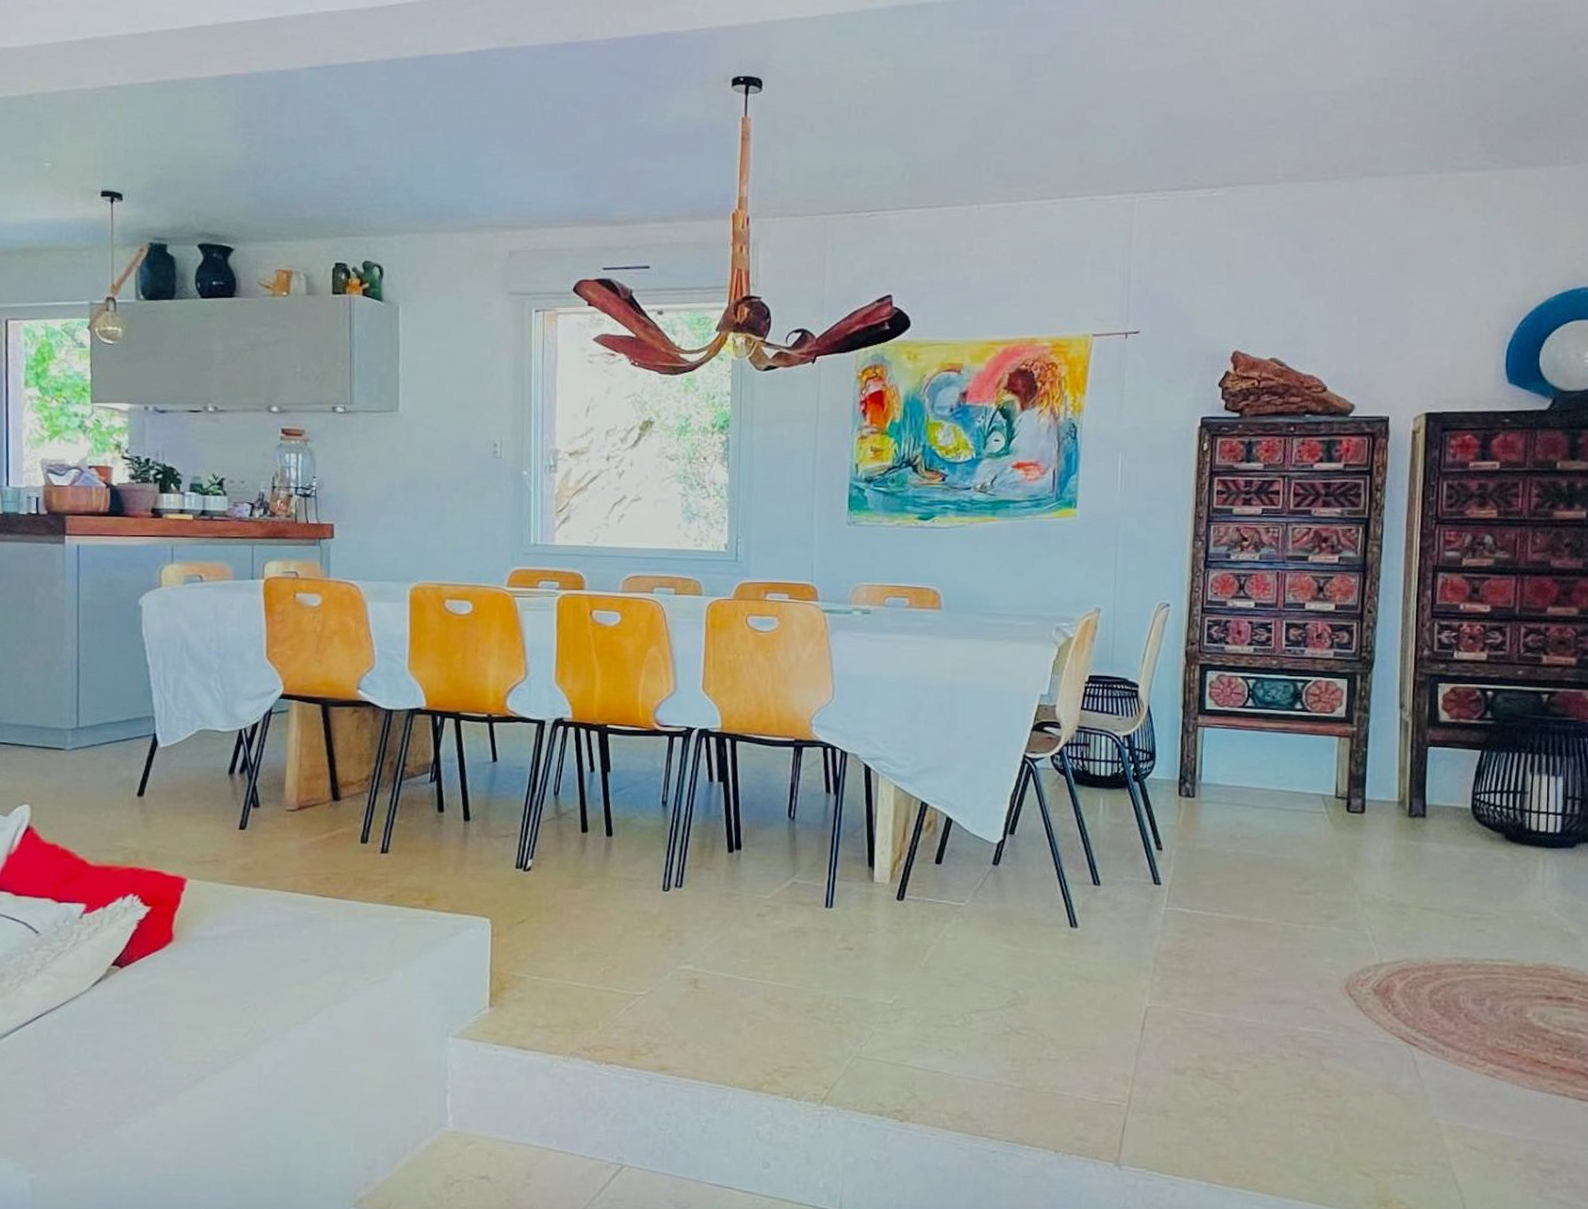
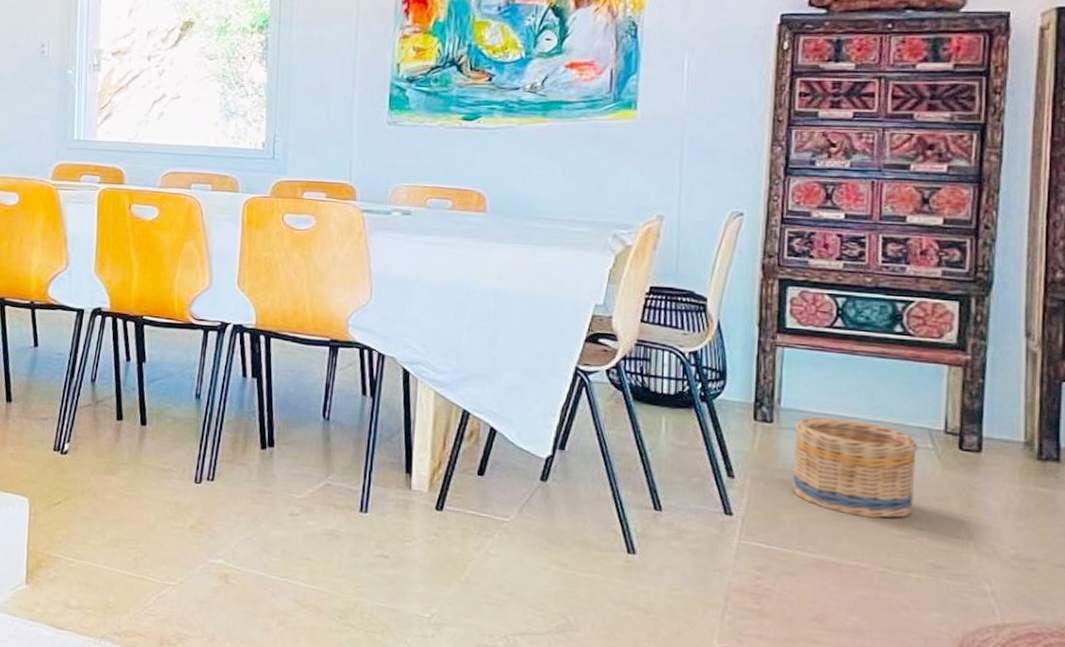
basket: none [1212,789,1314,879] -> present [793,417,918,518]

